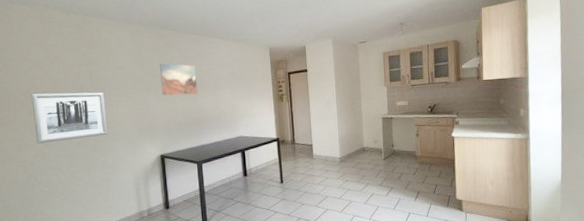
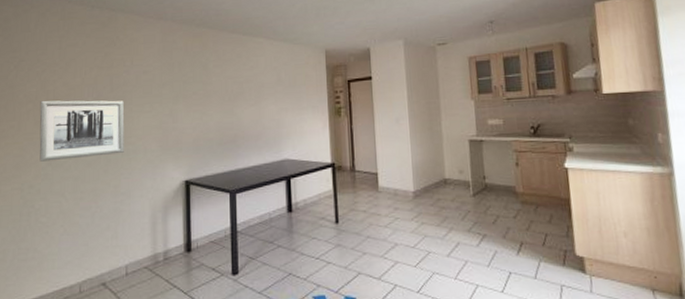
wall art: present [160,63,198,95] -> none [193,66,236,106]

